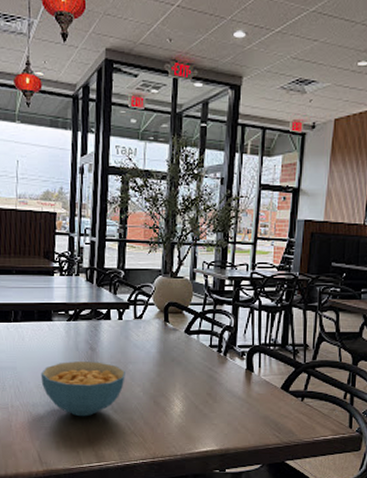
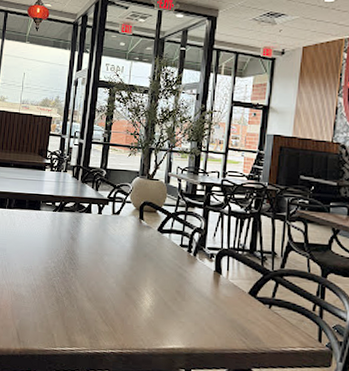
cereal bowl: present [40,361,125,417] -> none [26,248,101,302]

